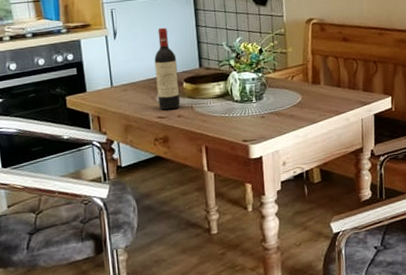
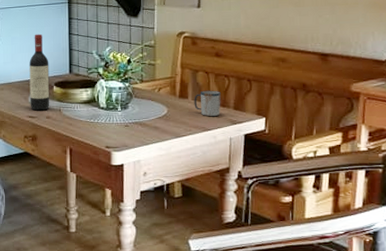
mug: none [326,74,351,100] -> present [194,90,222,116]

